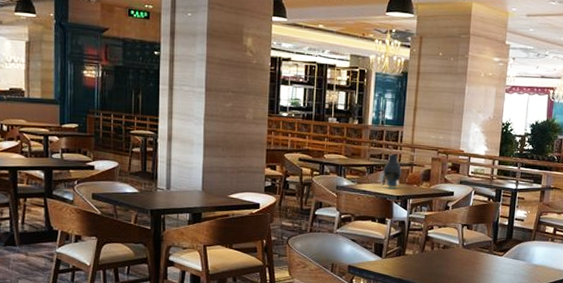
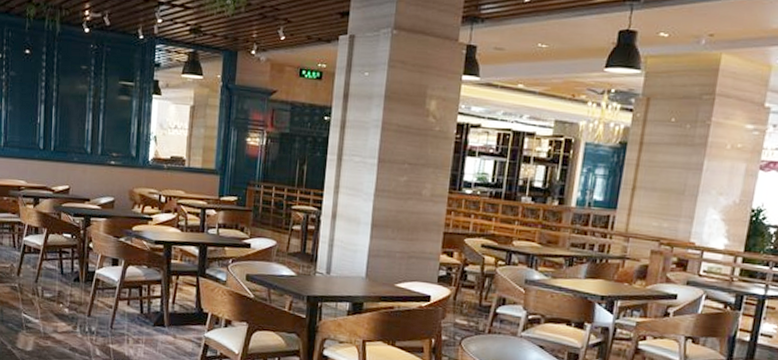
vase: present [383,154,403,190] -> none [585,243,611,288]

